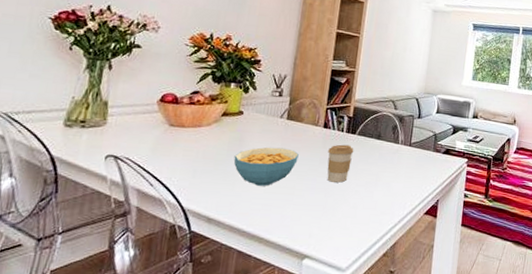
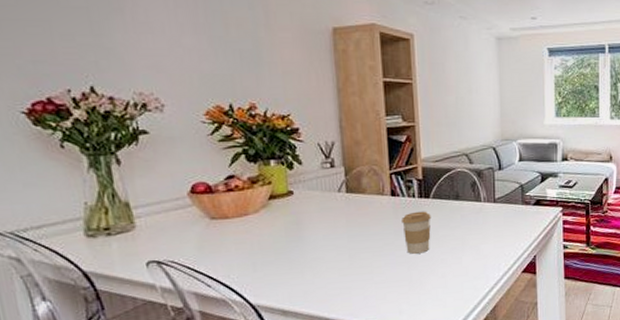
cereal bowl: present [233,147,299,186] -> none [295,225,369,270]

